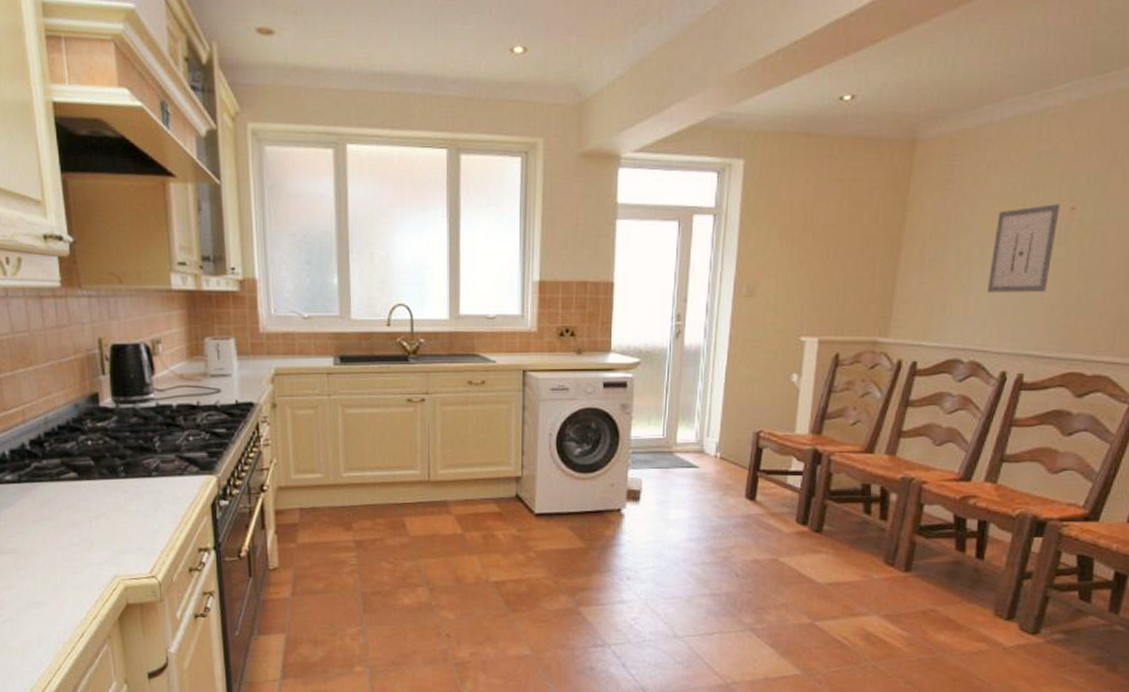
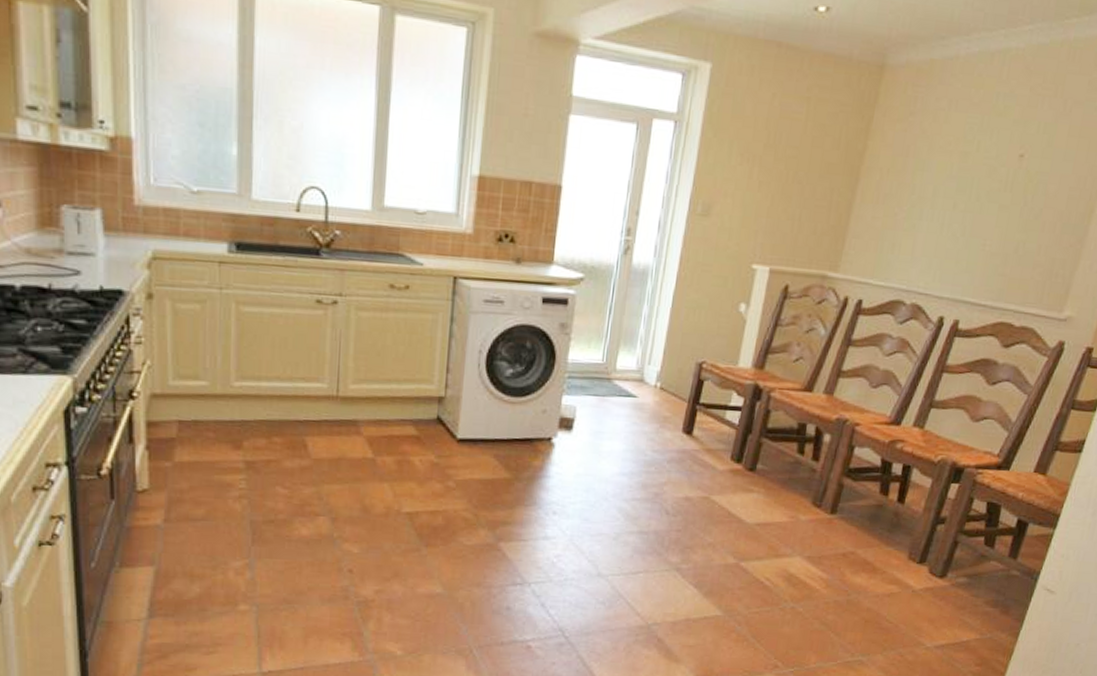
wall art: present [986,204,1060,293] -> none [934,149,1011,239]

